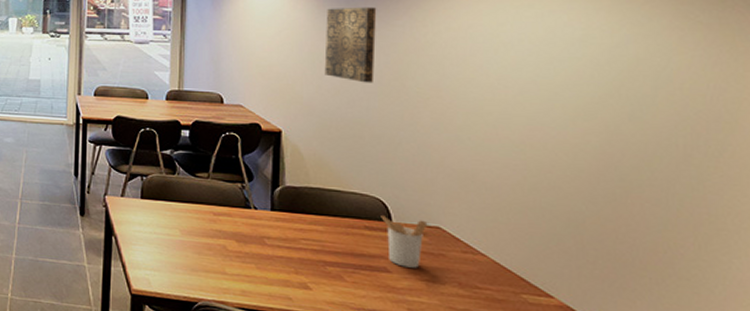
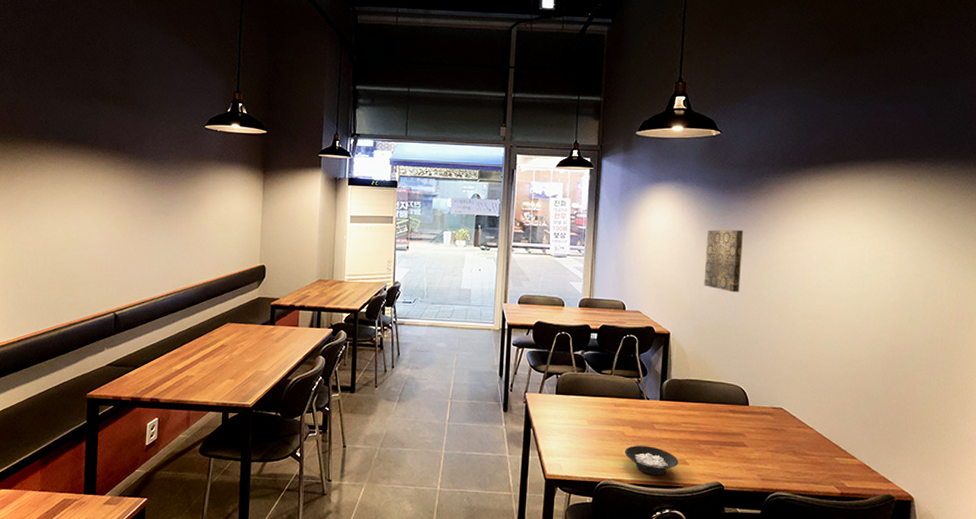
cereal bowl: none [227,262,298,301] -> present [624,445,679,476]
utensil holder: present [381,214,428,268] -> none [741,400,774,442]

